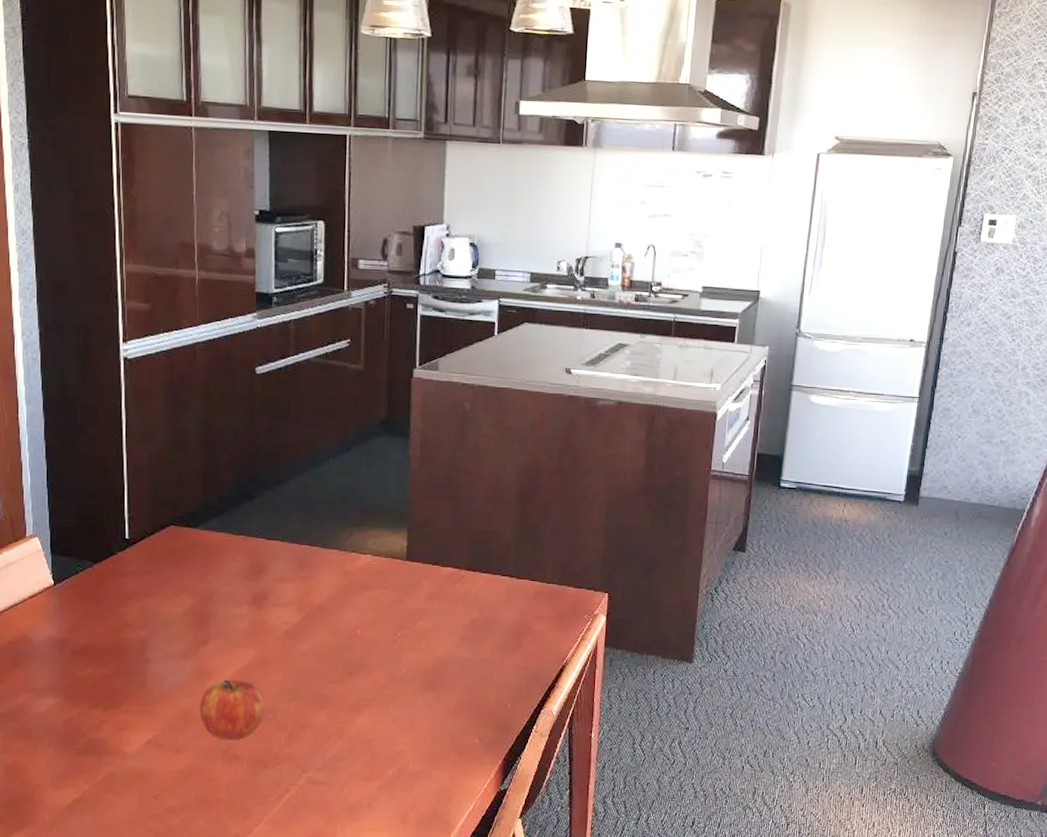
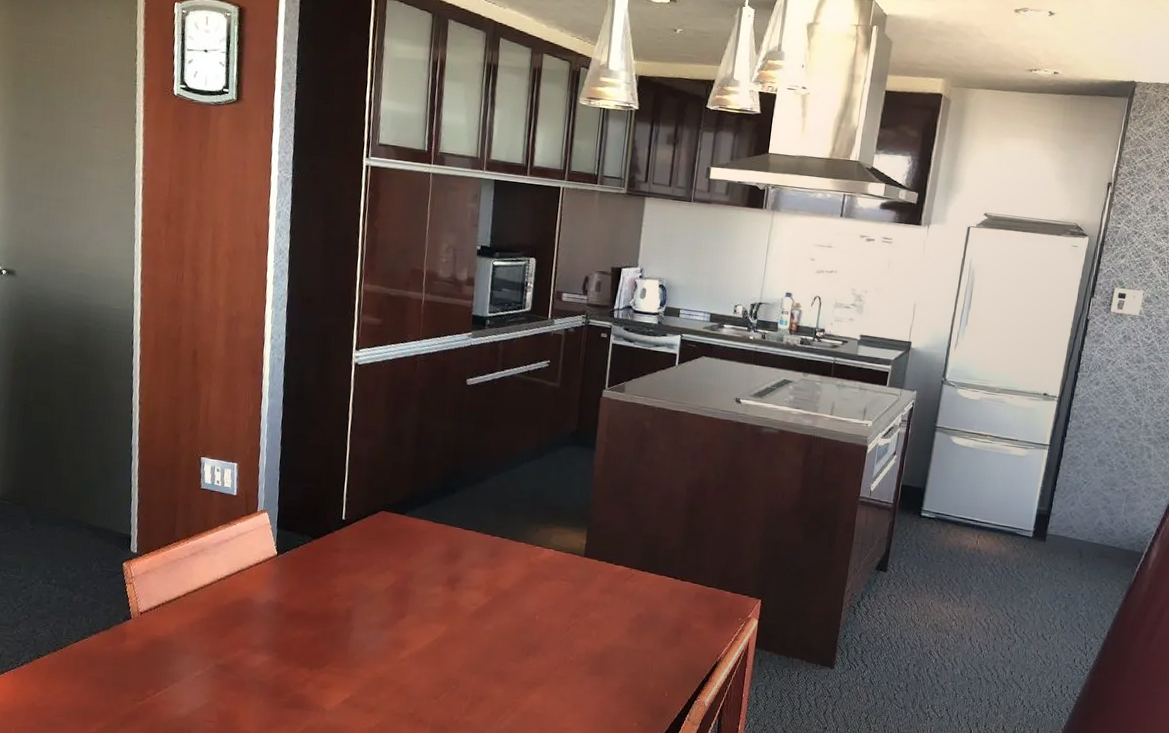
fruit: present [199,679,264,740] -> none [392,650,450,706]

